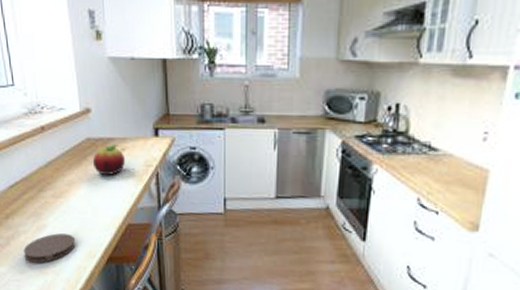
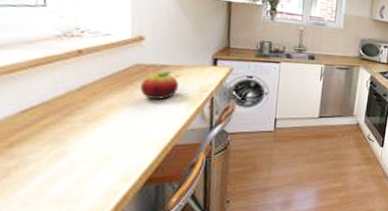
coaster: present [23,233,76,263] -> none [30,159,108,193]

